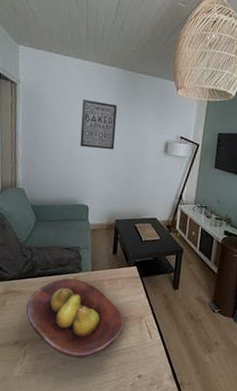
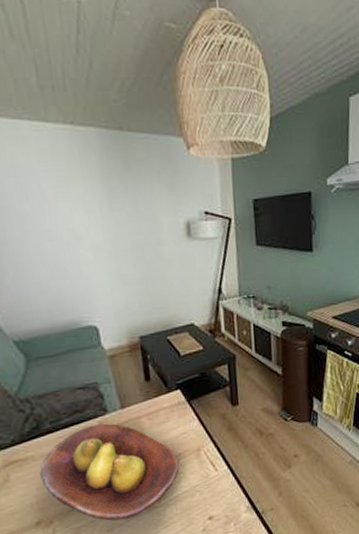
wall art: present [80,99,117,150] -> none [54,179,117,247]

